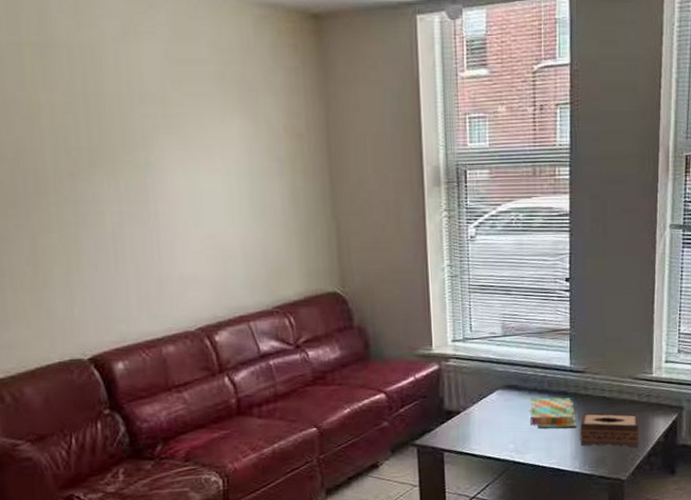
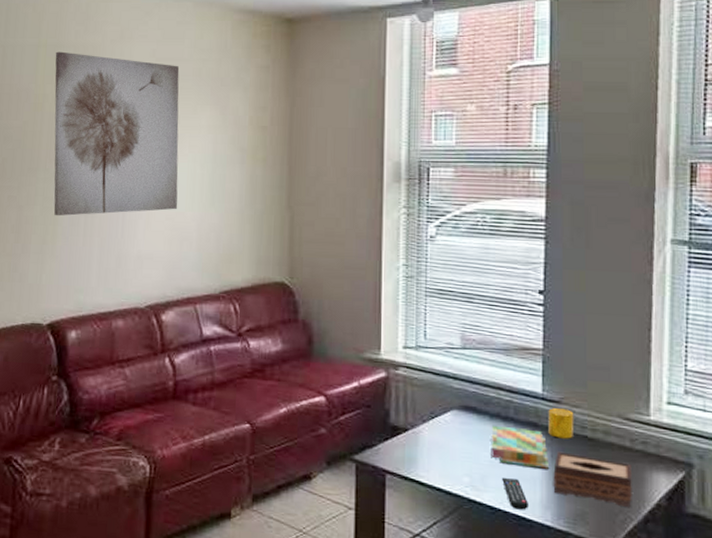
wall art: none [44,51,217,244] -> present [53,51,180,216]
remote control: none [540,439,561,464] -> present [502,477,528,510]
cup: none [575,377,596,402] -> present [548,408,574,439]

